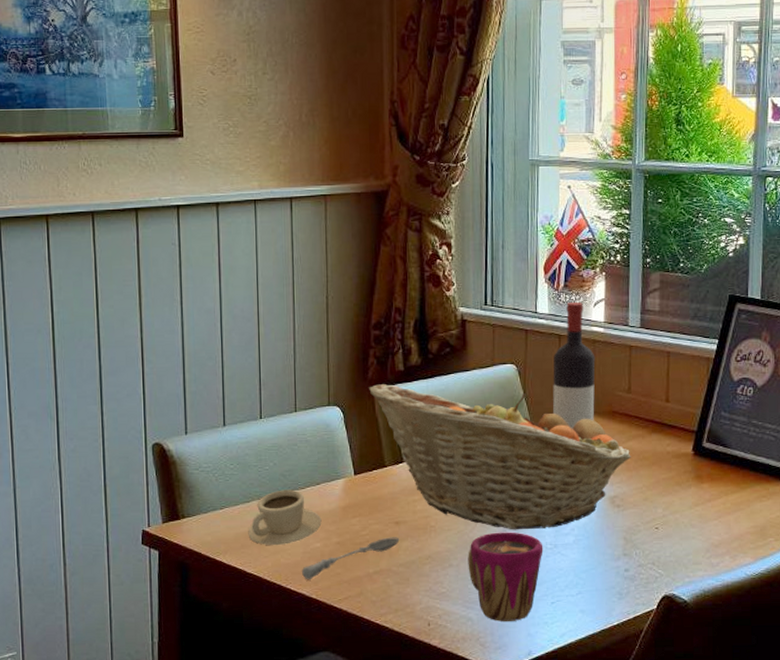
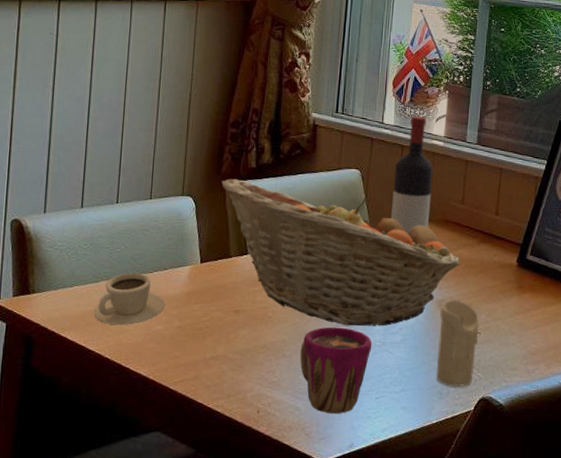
soupspoon: present [302,537,400,580] -> none [142,325,238,361]
candle: none [613,495,657,586] -> present [436,299,479,387]

